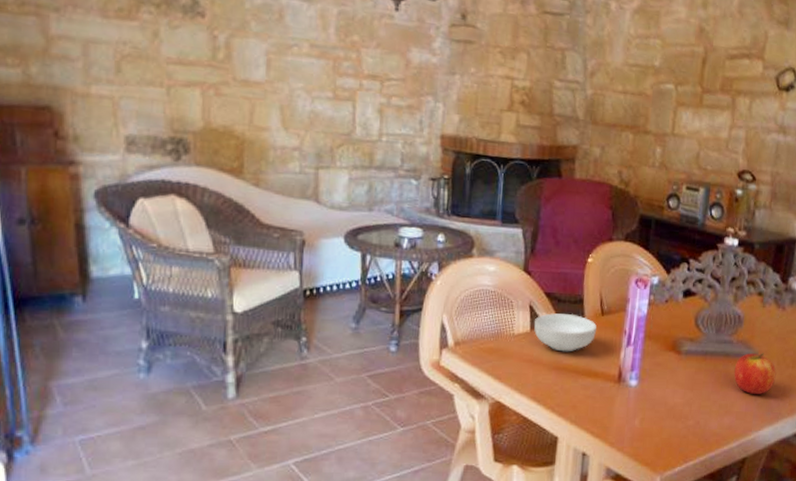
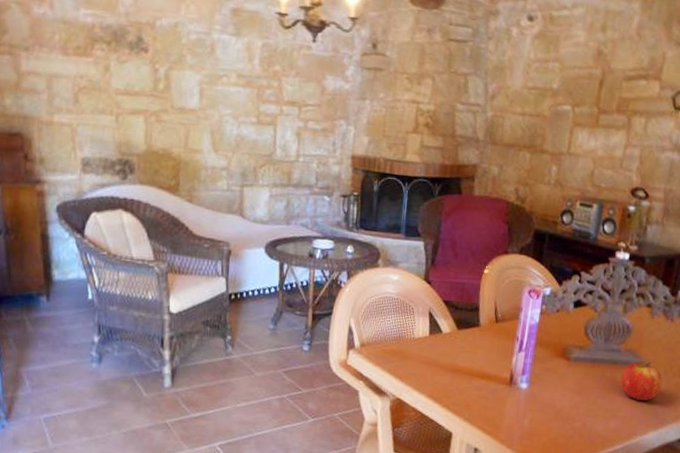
cereal bowl: present [533,313,597,352] -> none [432,319,491,356]

